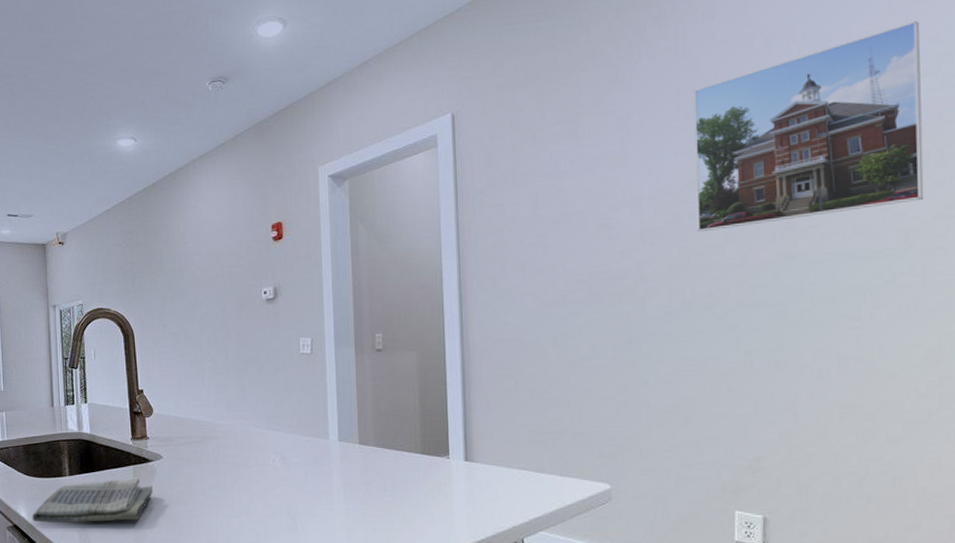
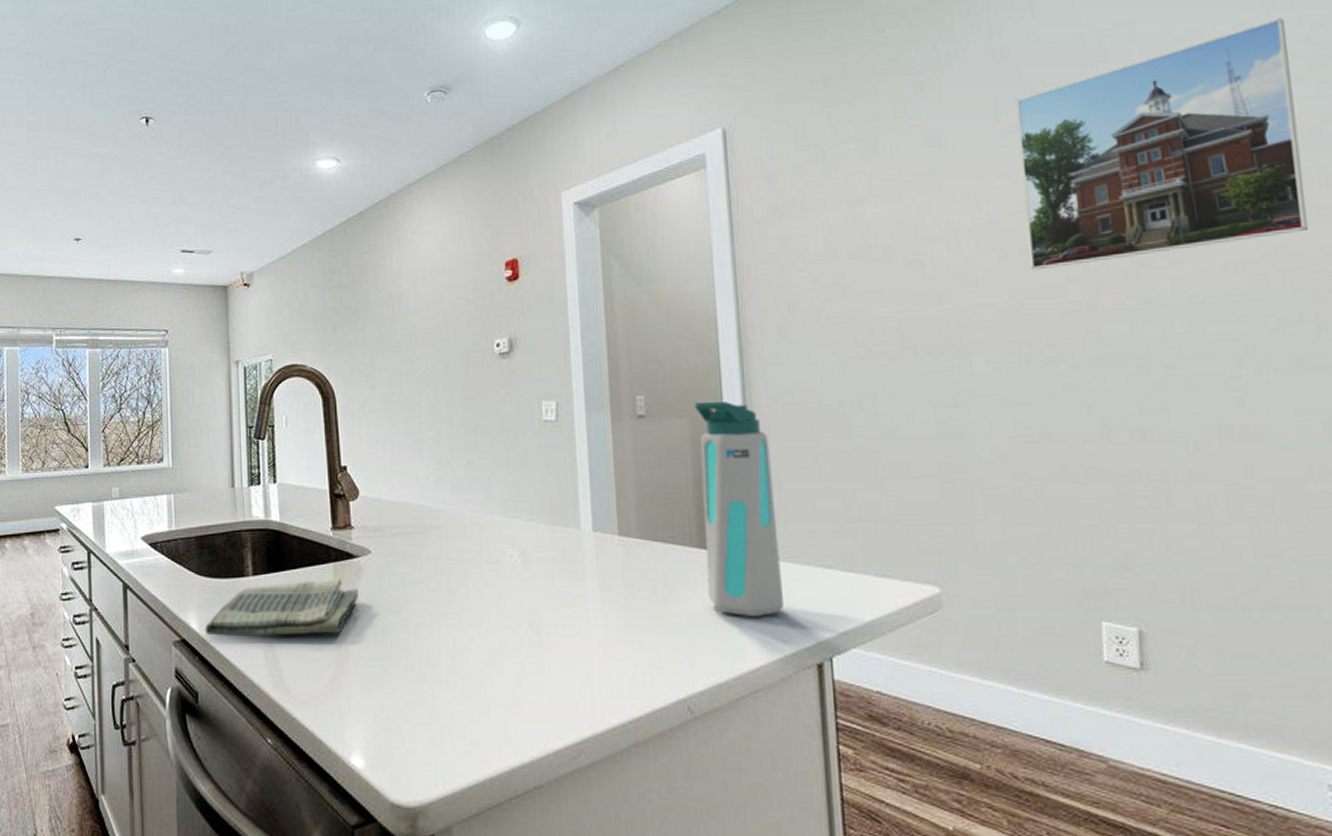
water bottle: none [421,338,488,508] -> present [693,401,785,618]

